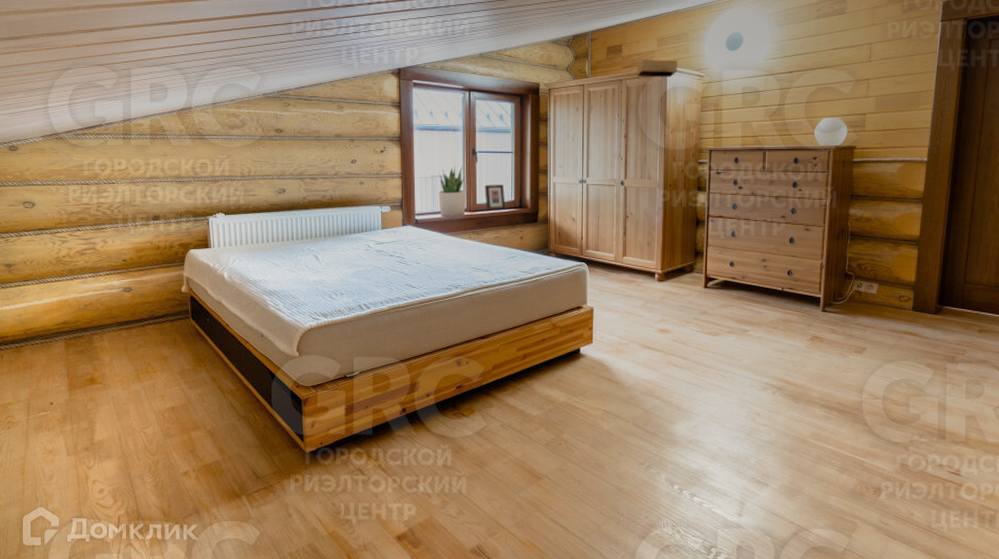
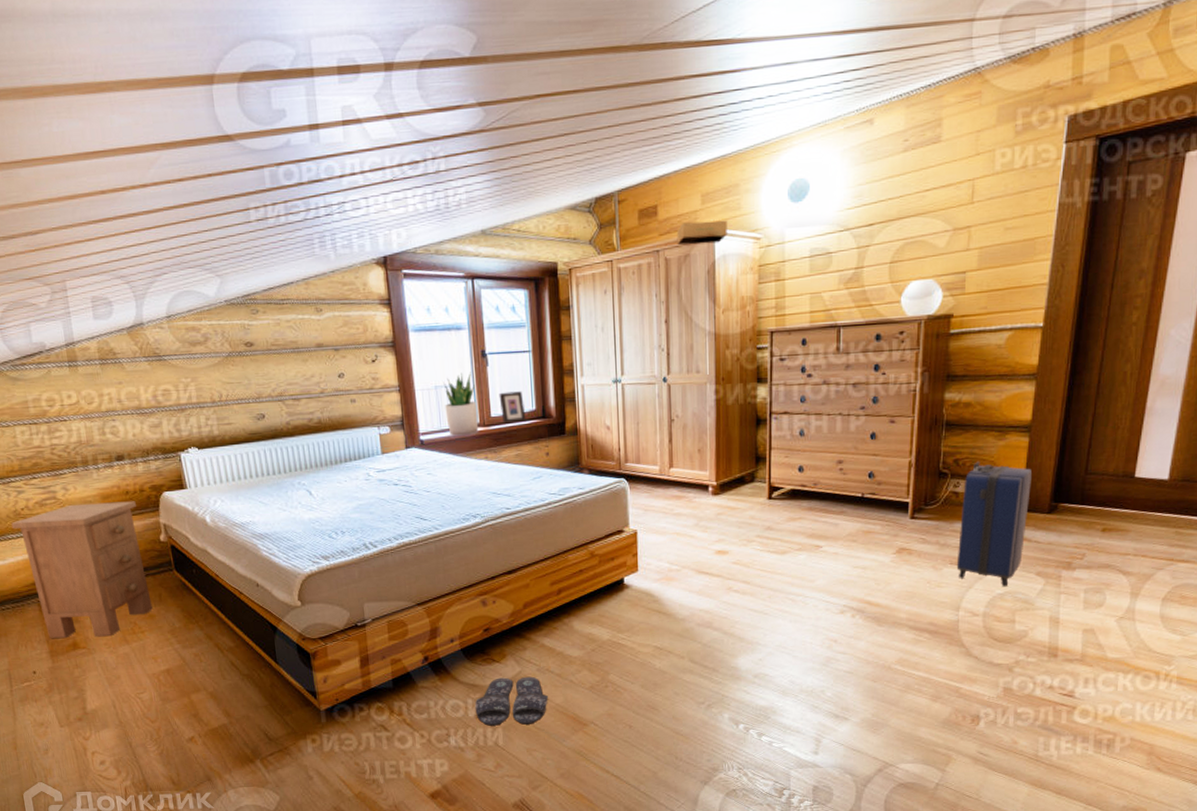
nightstand: none [52,255,167,373] -> present [11,501,153,638]
slippers: none [443,431,509,475] -> present [475,676,549,726]
suitcase: none [860,267,920,375] -> present [956,461,1032,587]

